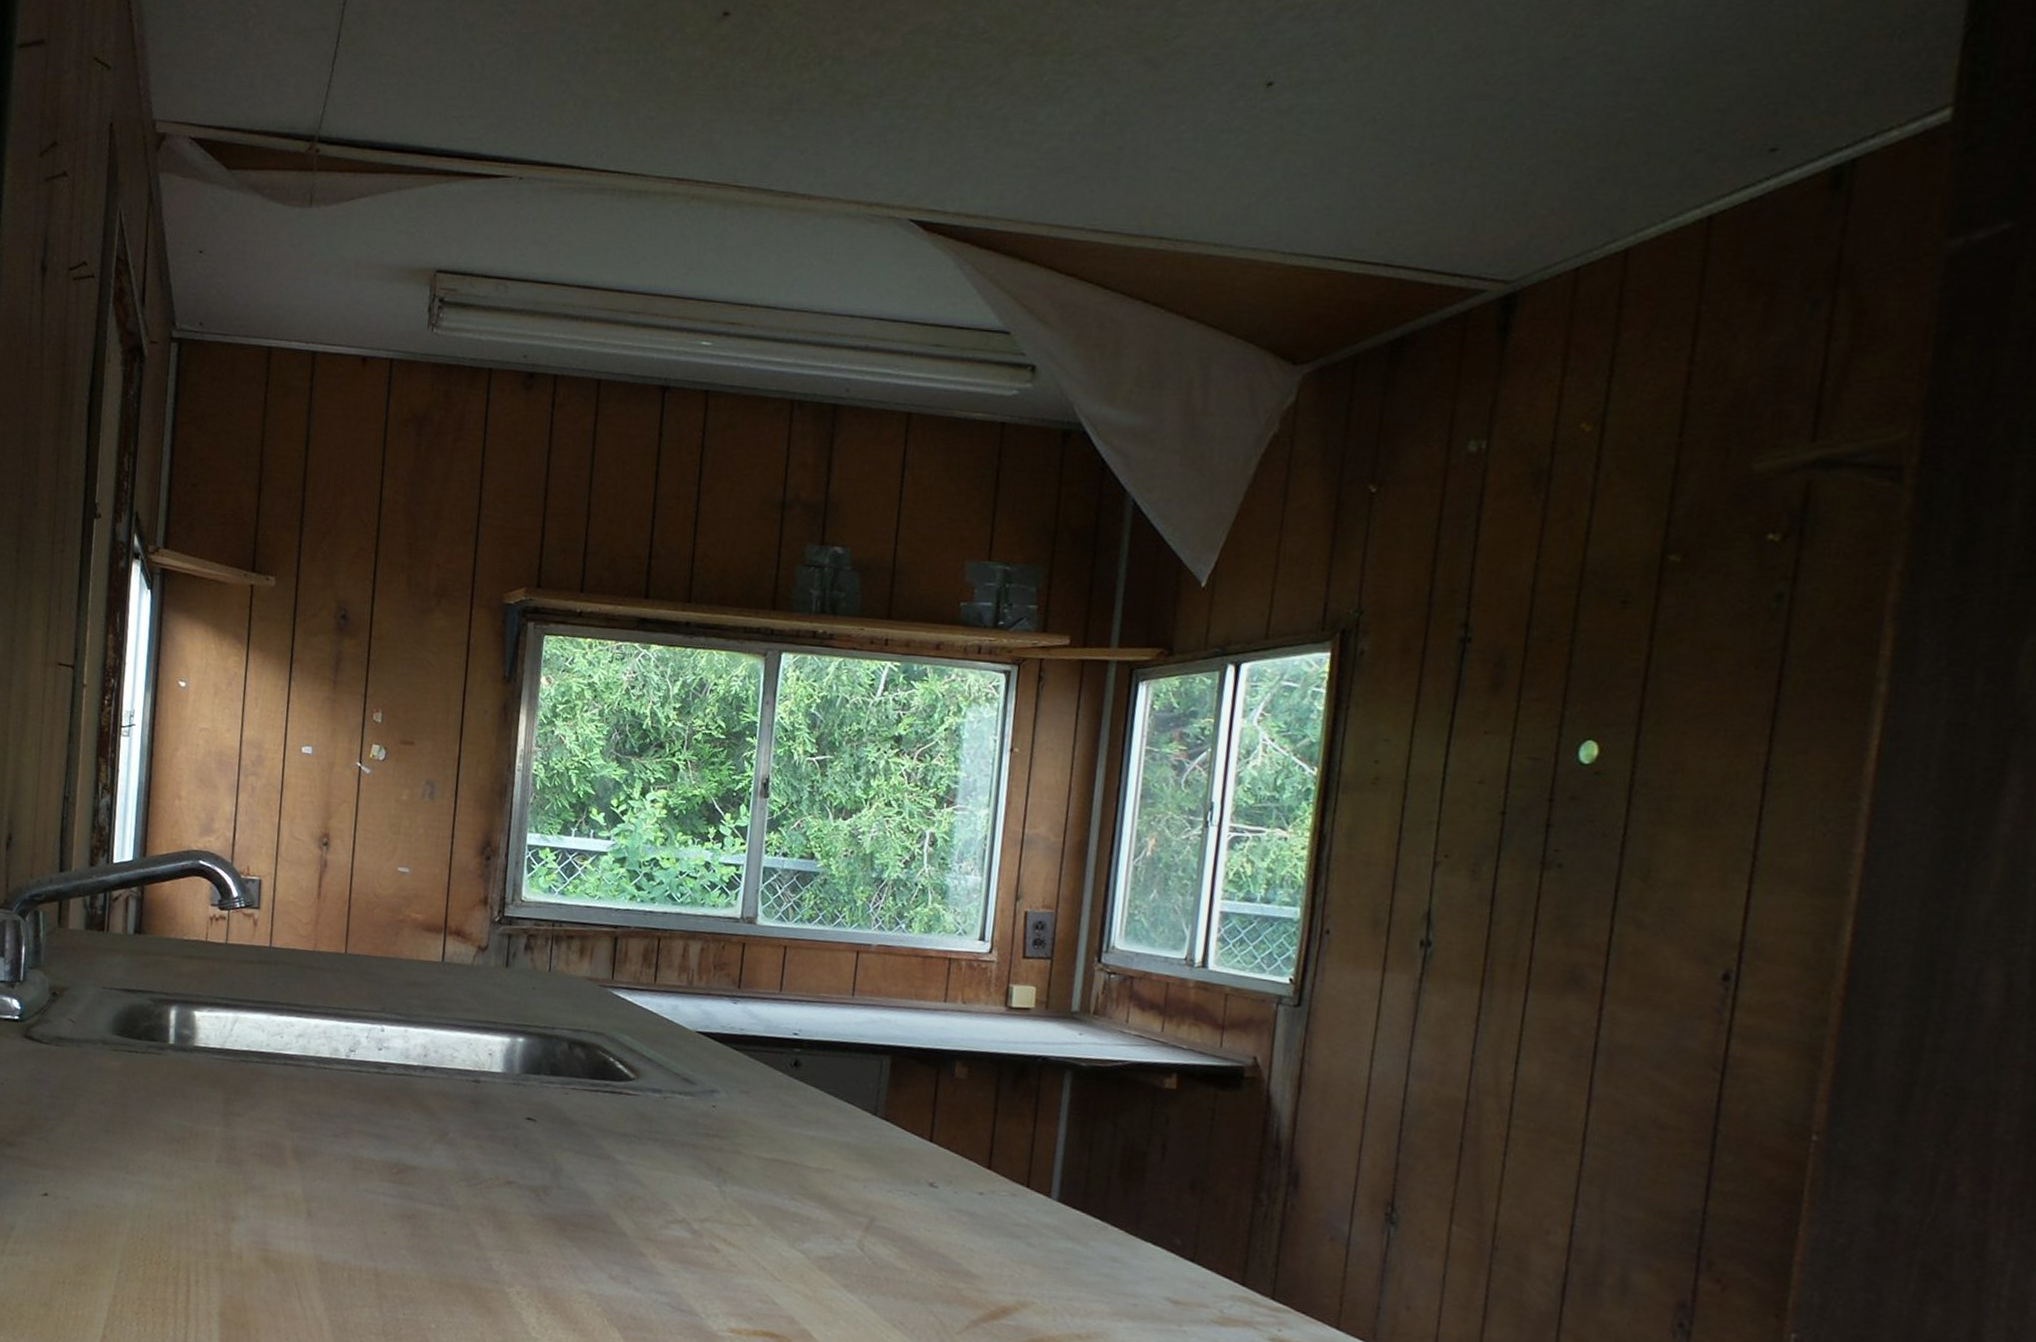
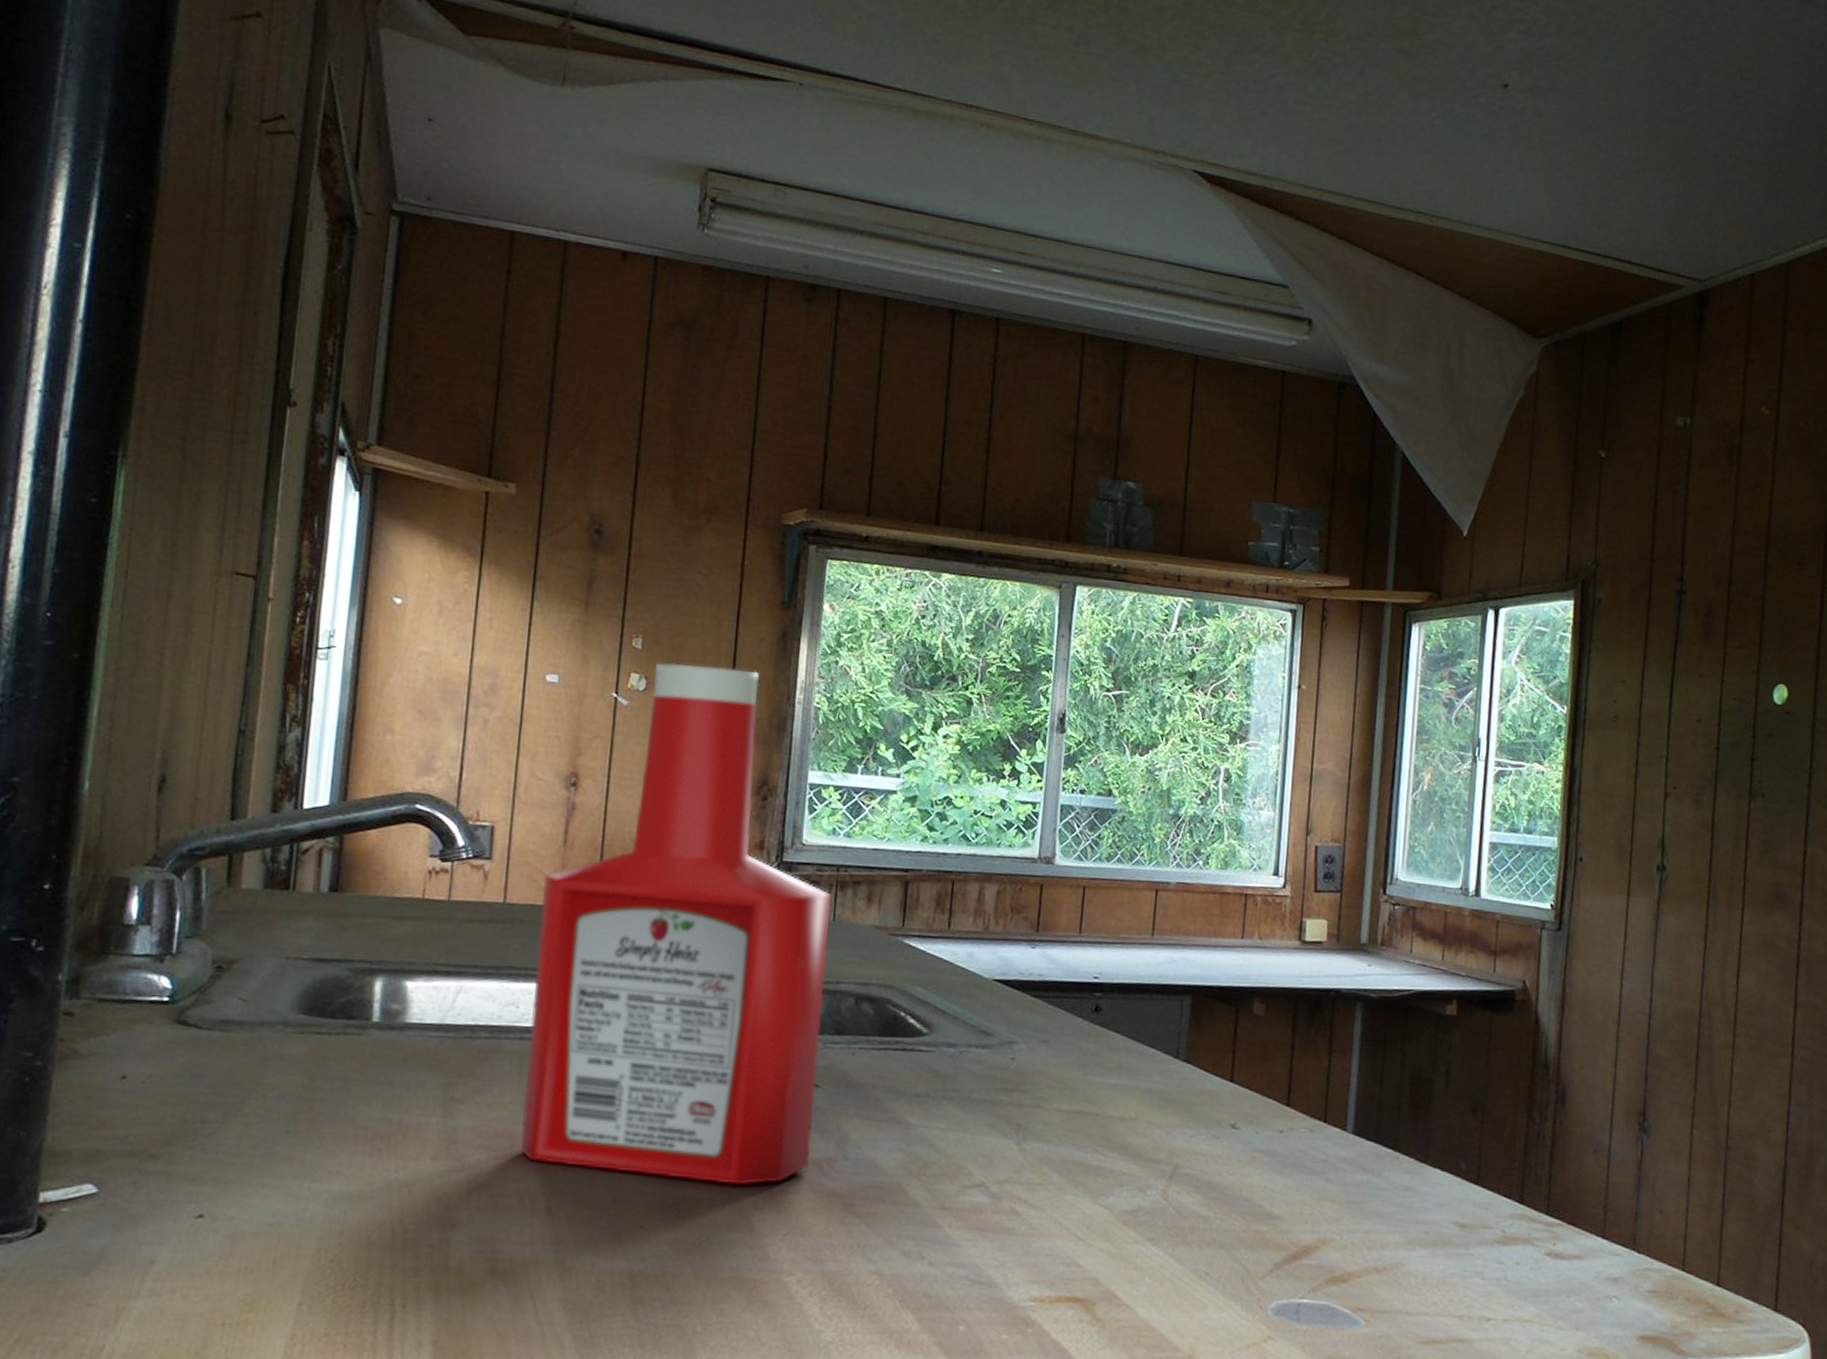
ketchup bottle: none [285,734,548,1205] -> present [520,662,832,1185]

